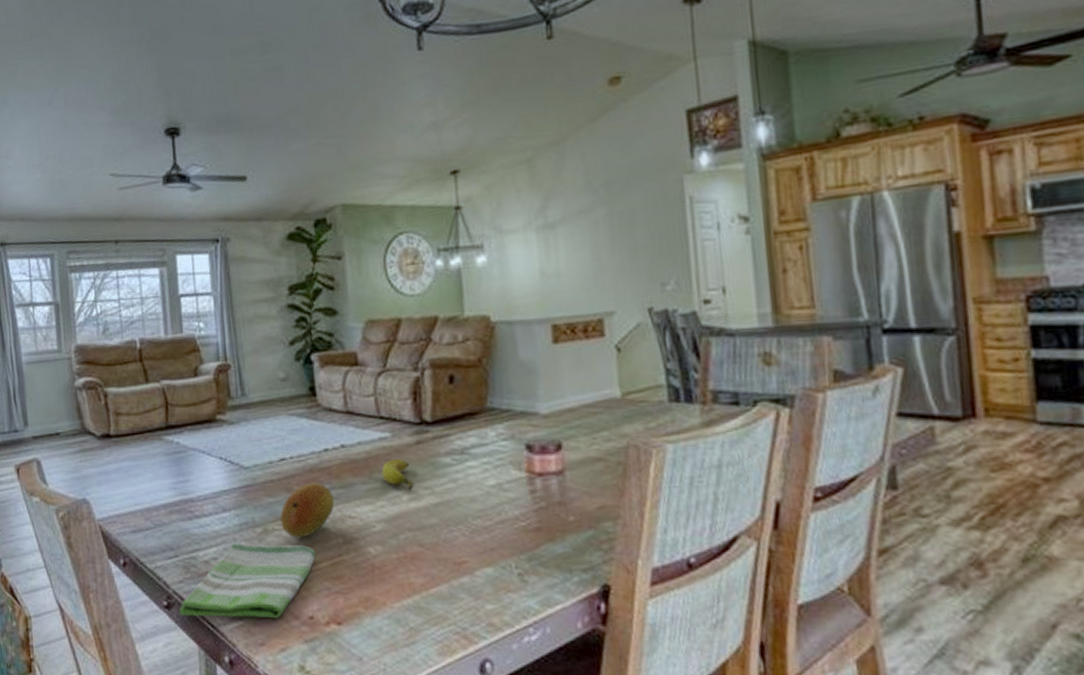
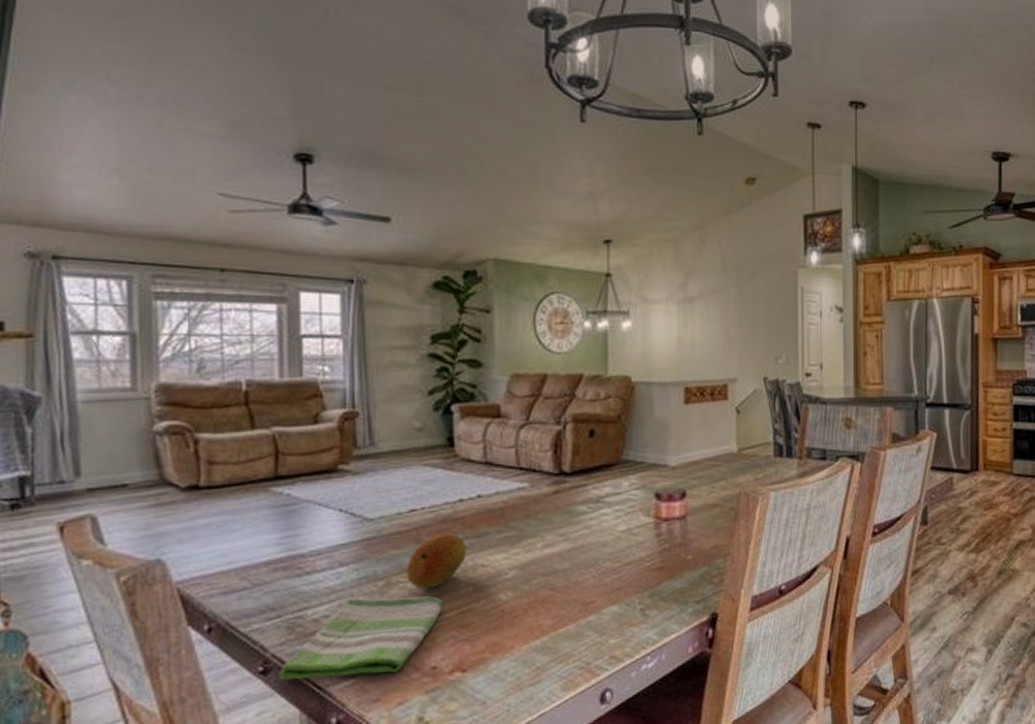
banana: present [381,459,414,490] -> none [517,508,549,537]

